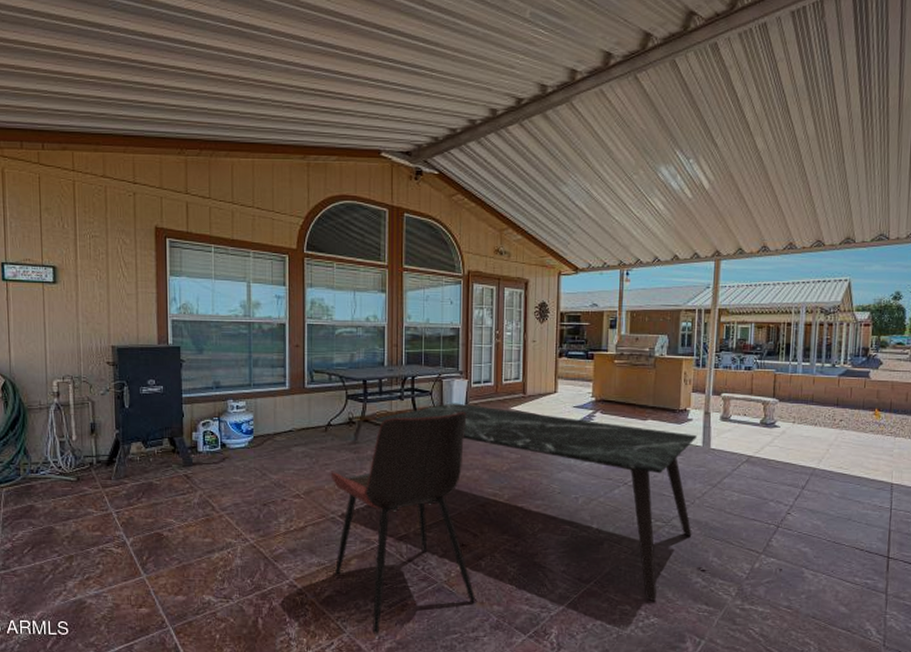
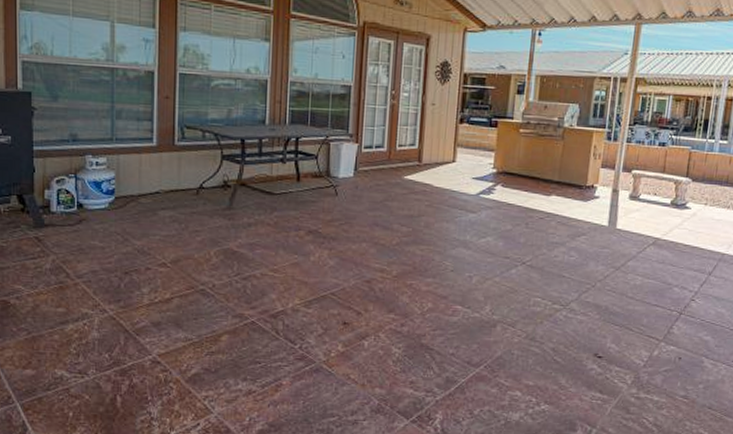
dining chair: present [330,412,476,634] -> none [201,179,357,415]
dining table: present [374,403,697,601] -> none [252,168,603,387]

